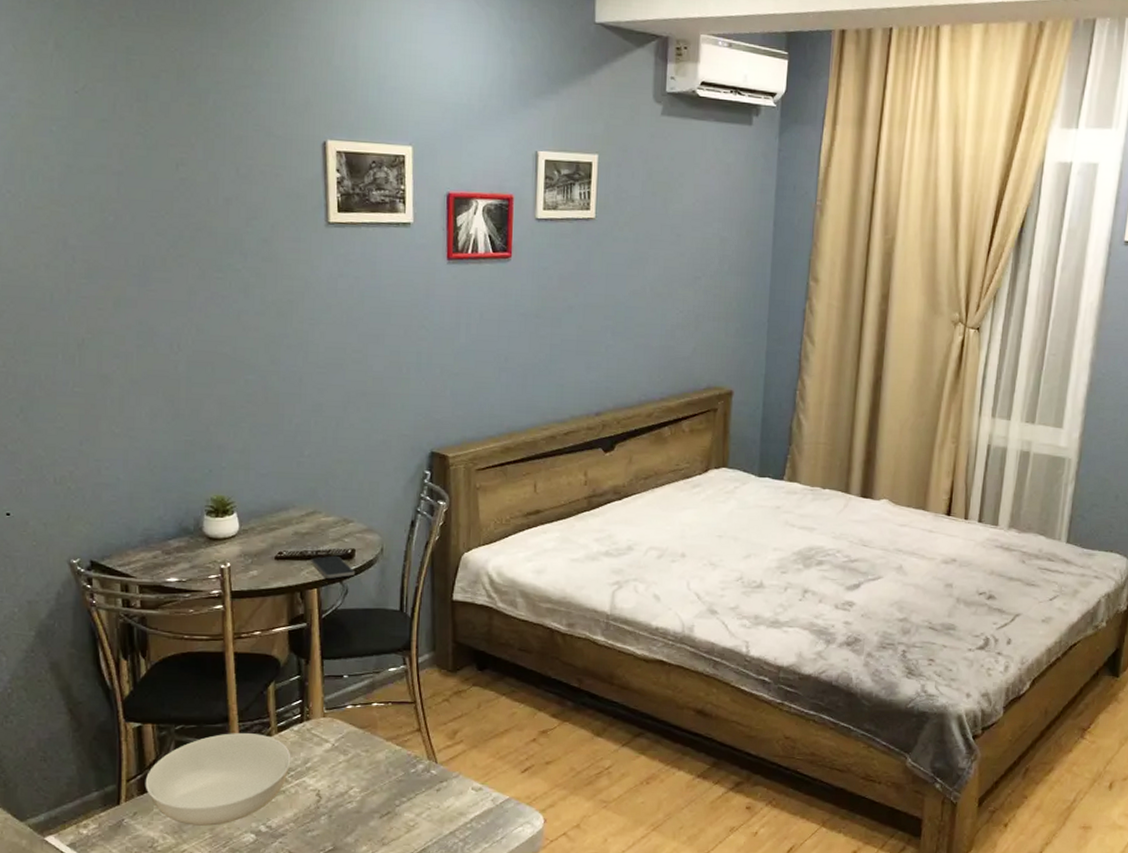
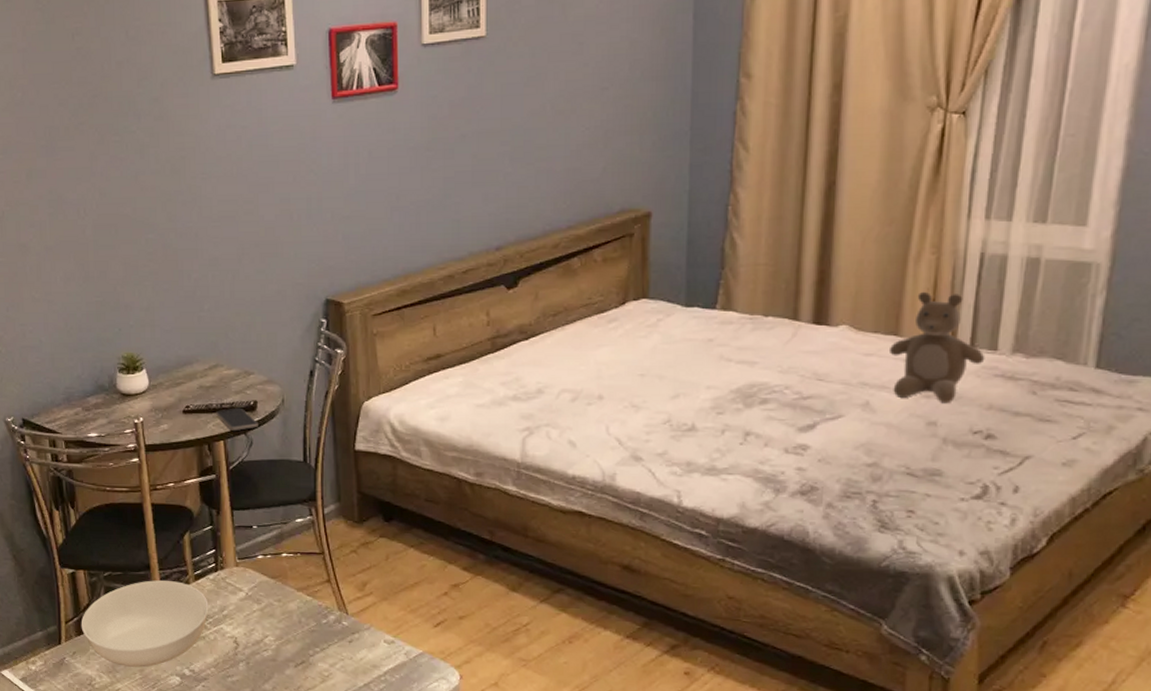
teddy bear: none [919,474,989,569] -> present [890,291,985,404]

